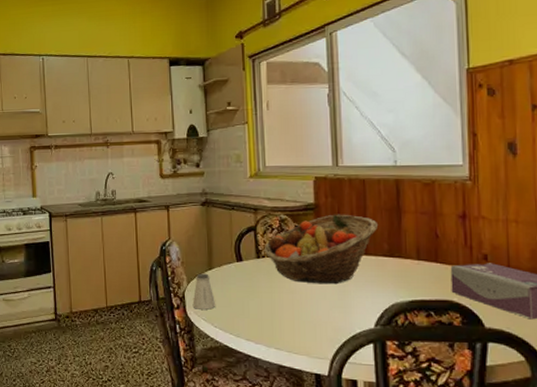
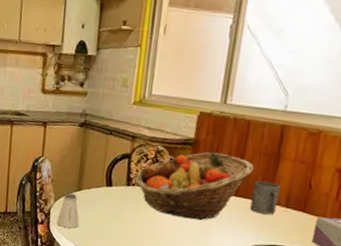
mug: none [382,236,409,270] -> present [250,181,281,215]

